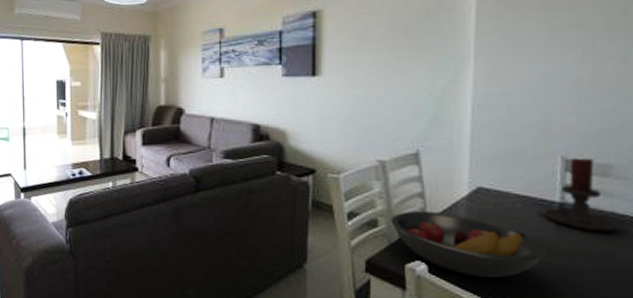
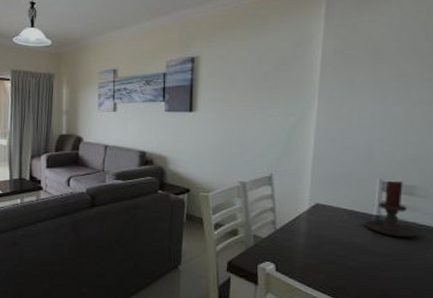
fruit bowl: present [391,211,546,279] -> none [248,223,364,275]

